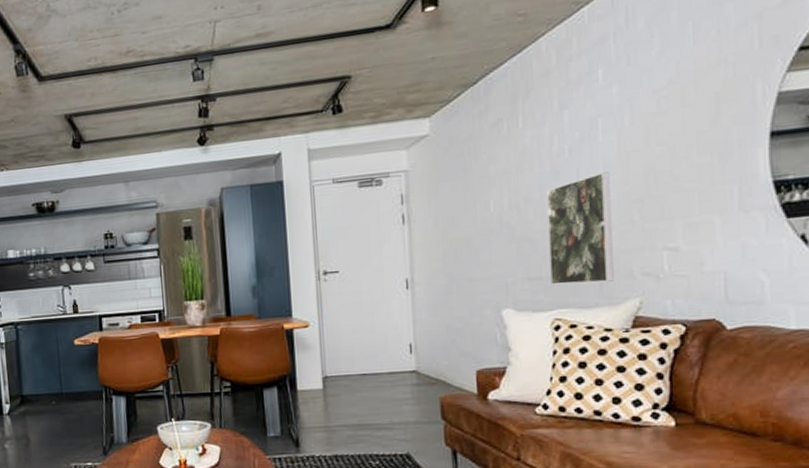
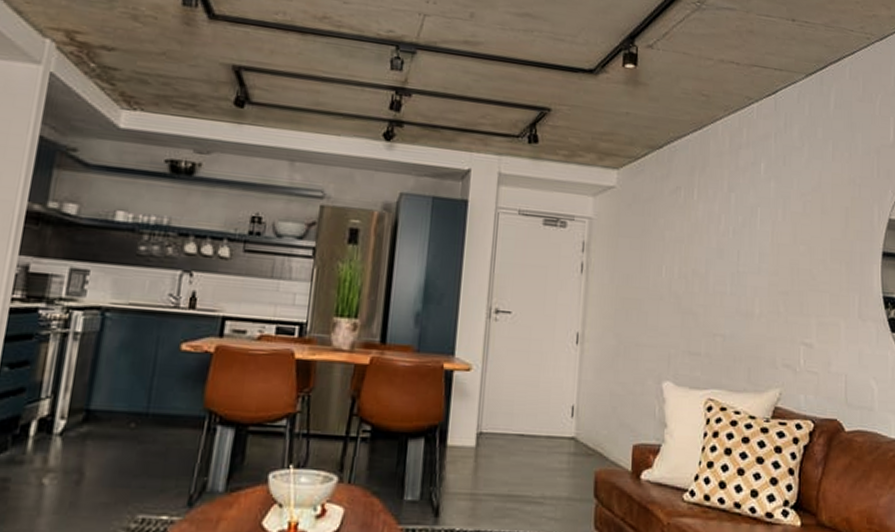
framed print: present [547,172,614,285] -> none [708,259,763,368]

